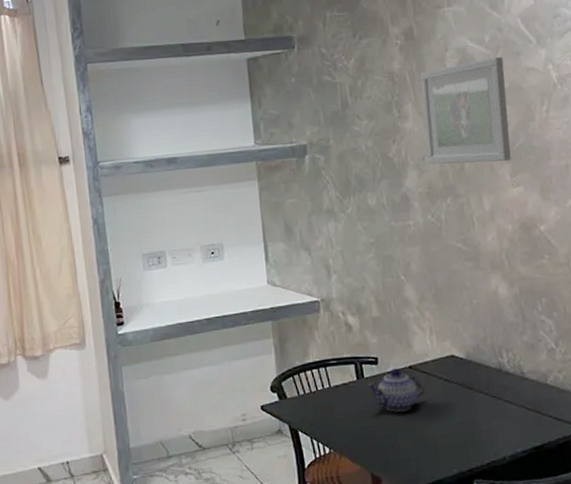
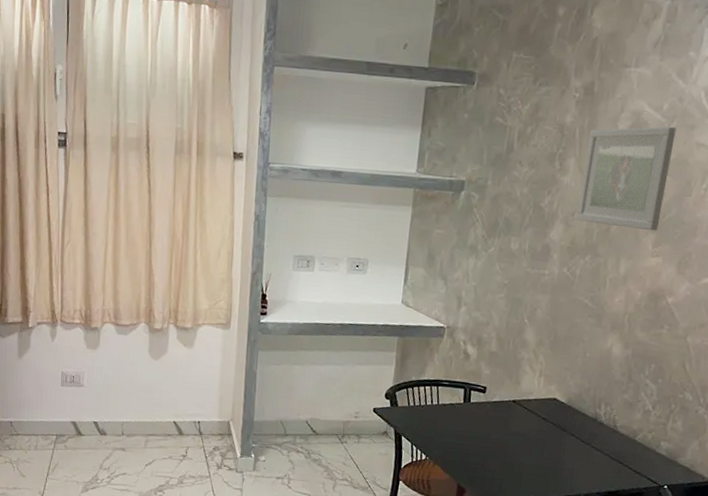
teapot: present [367,368,426,412] -> none [472,399,523,438]

